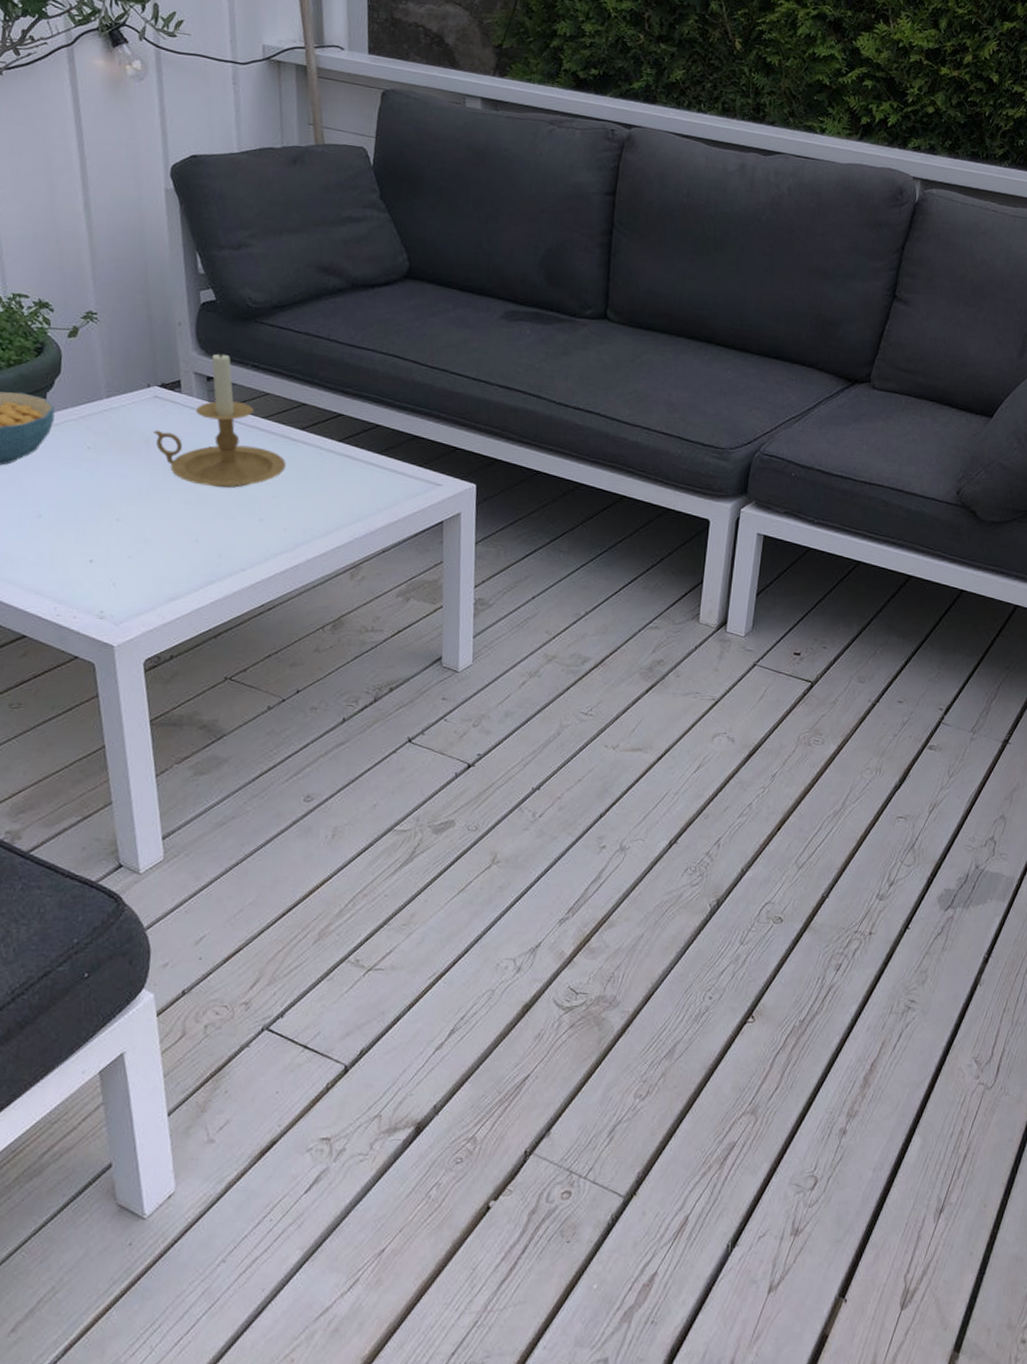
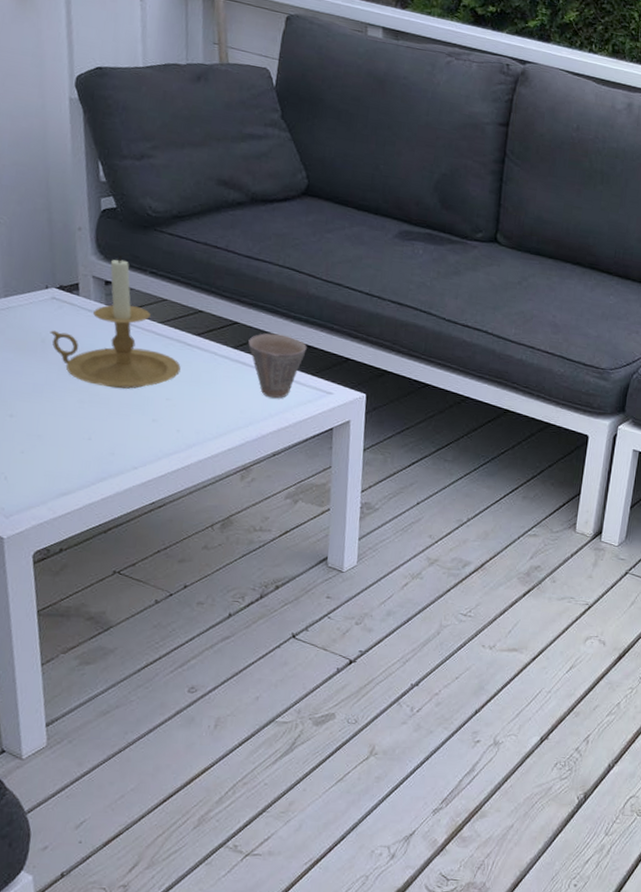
cup: none [353,424,414,493] -> present [248,333,307,399]

